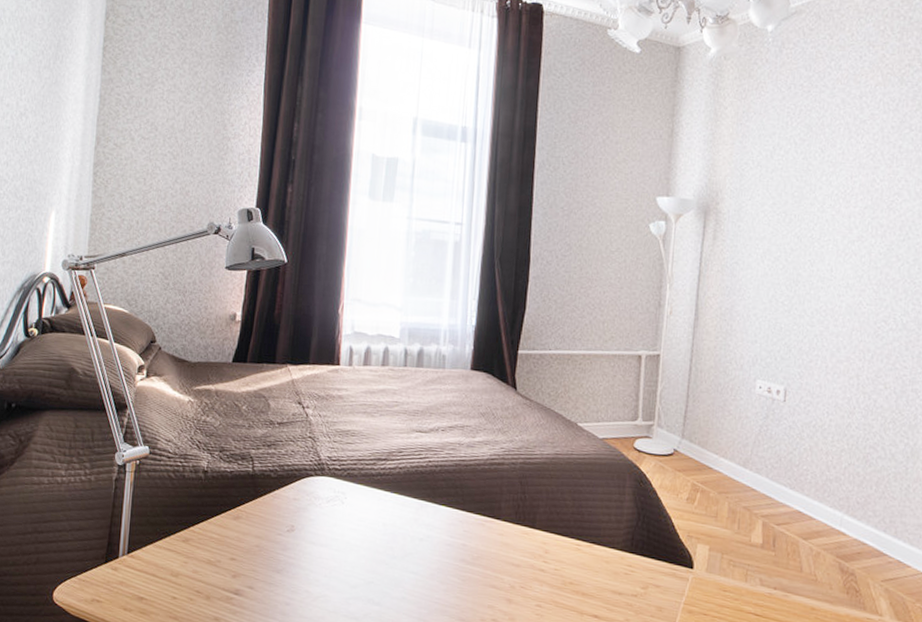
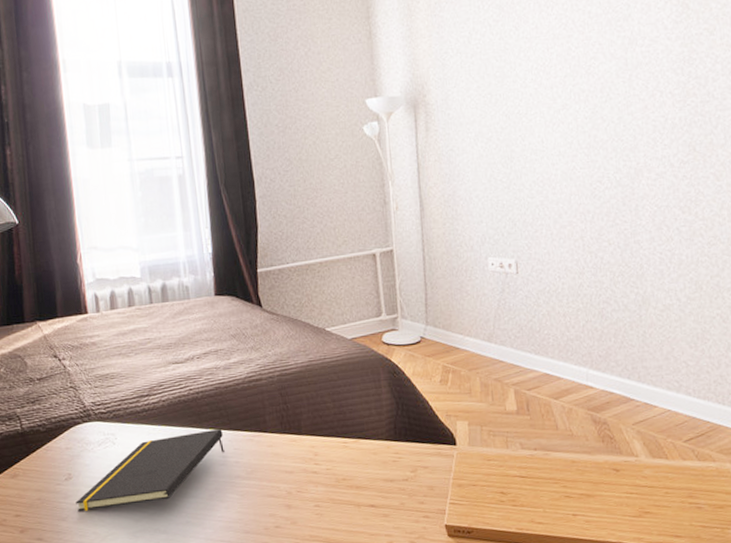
notepad: none [293,506,455,571] -> present [76,428,225,512]

